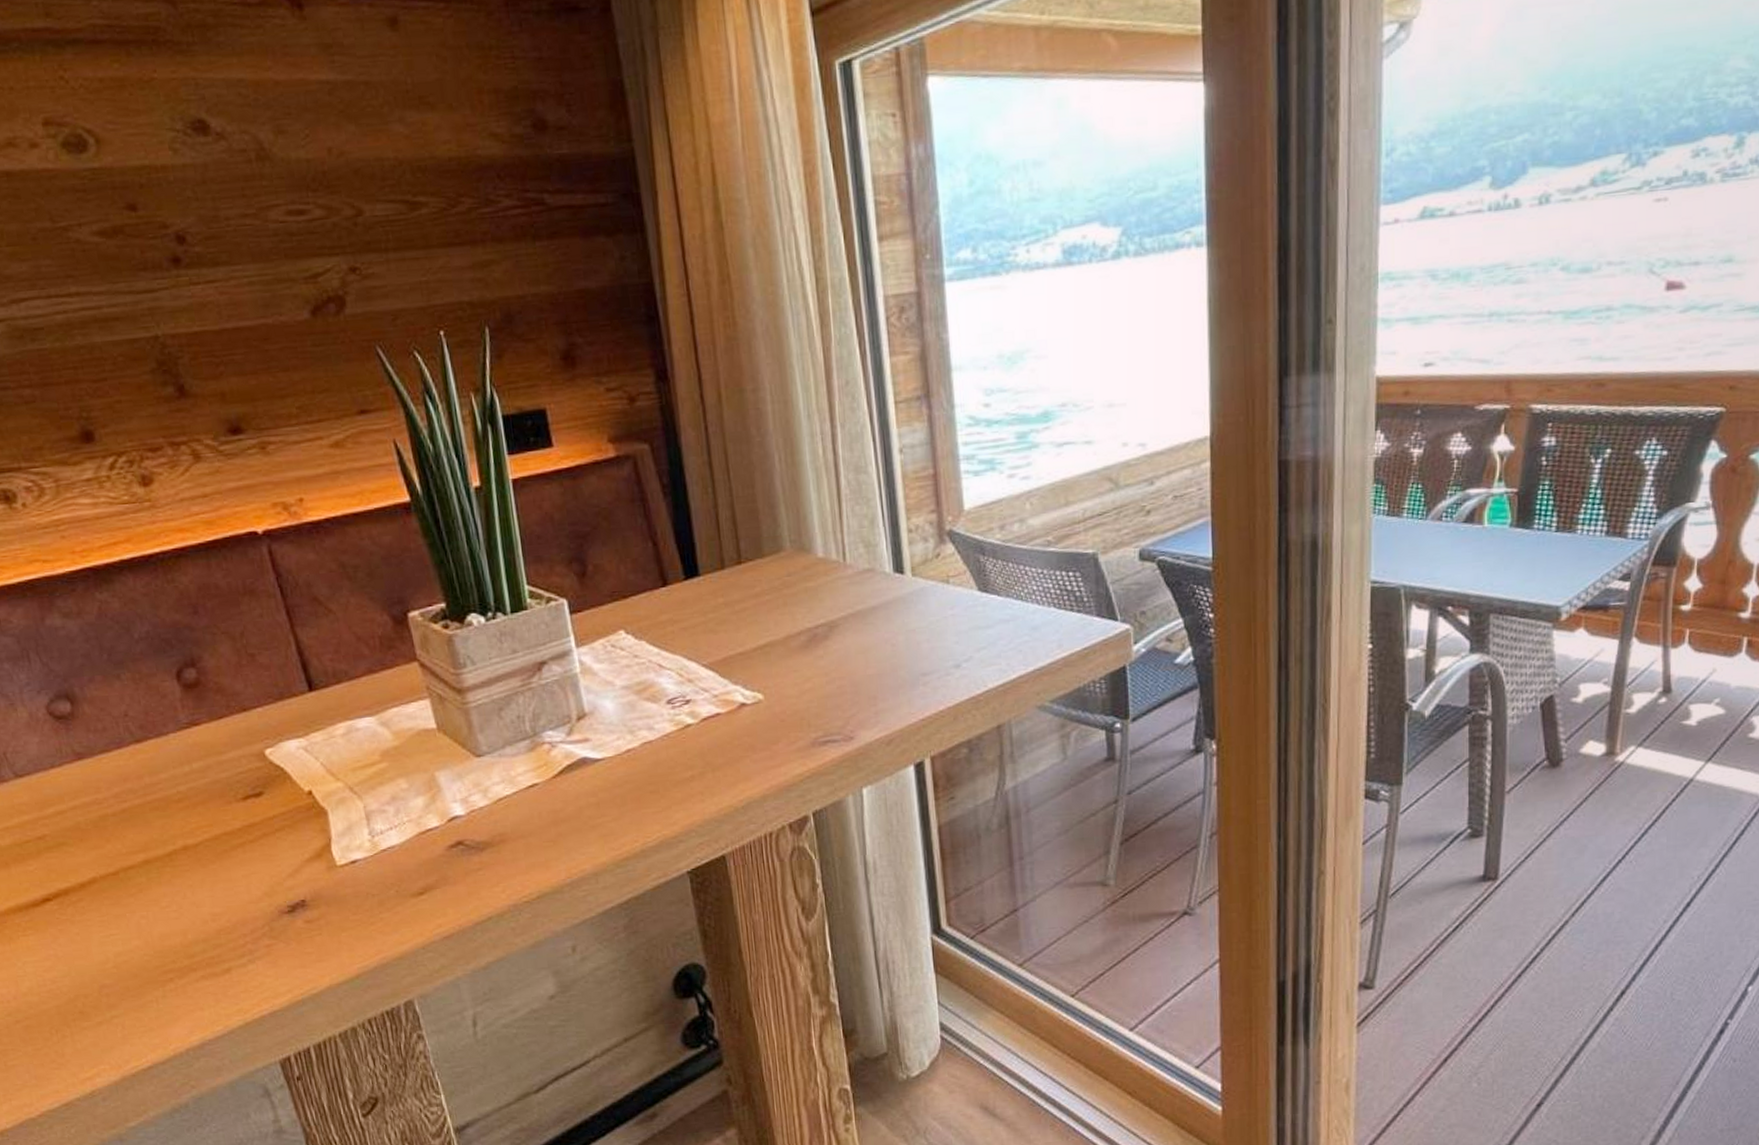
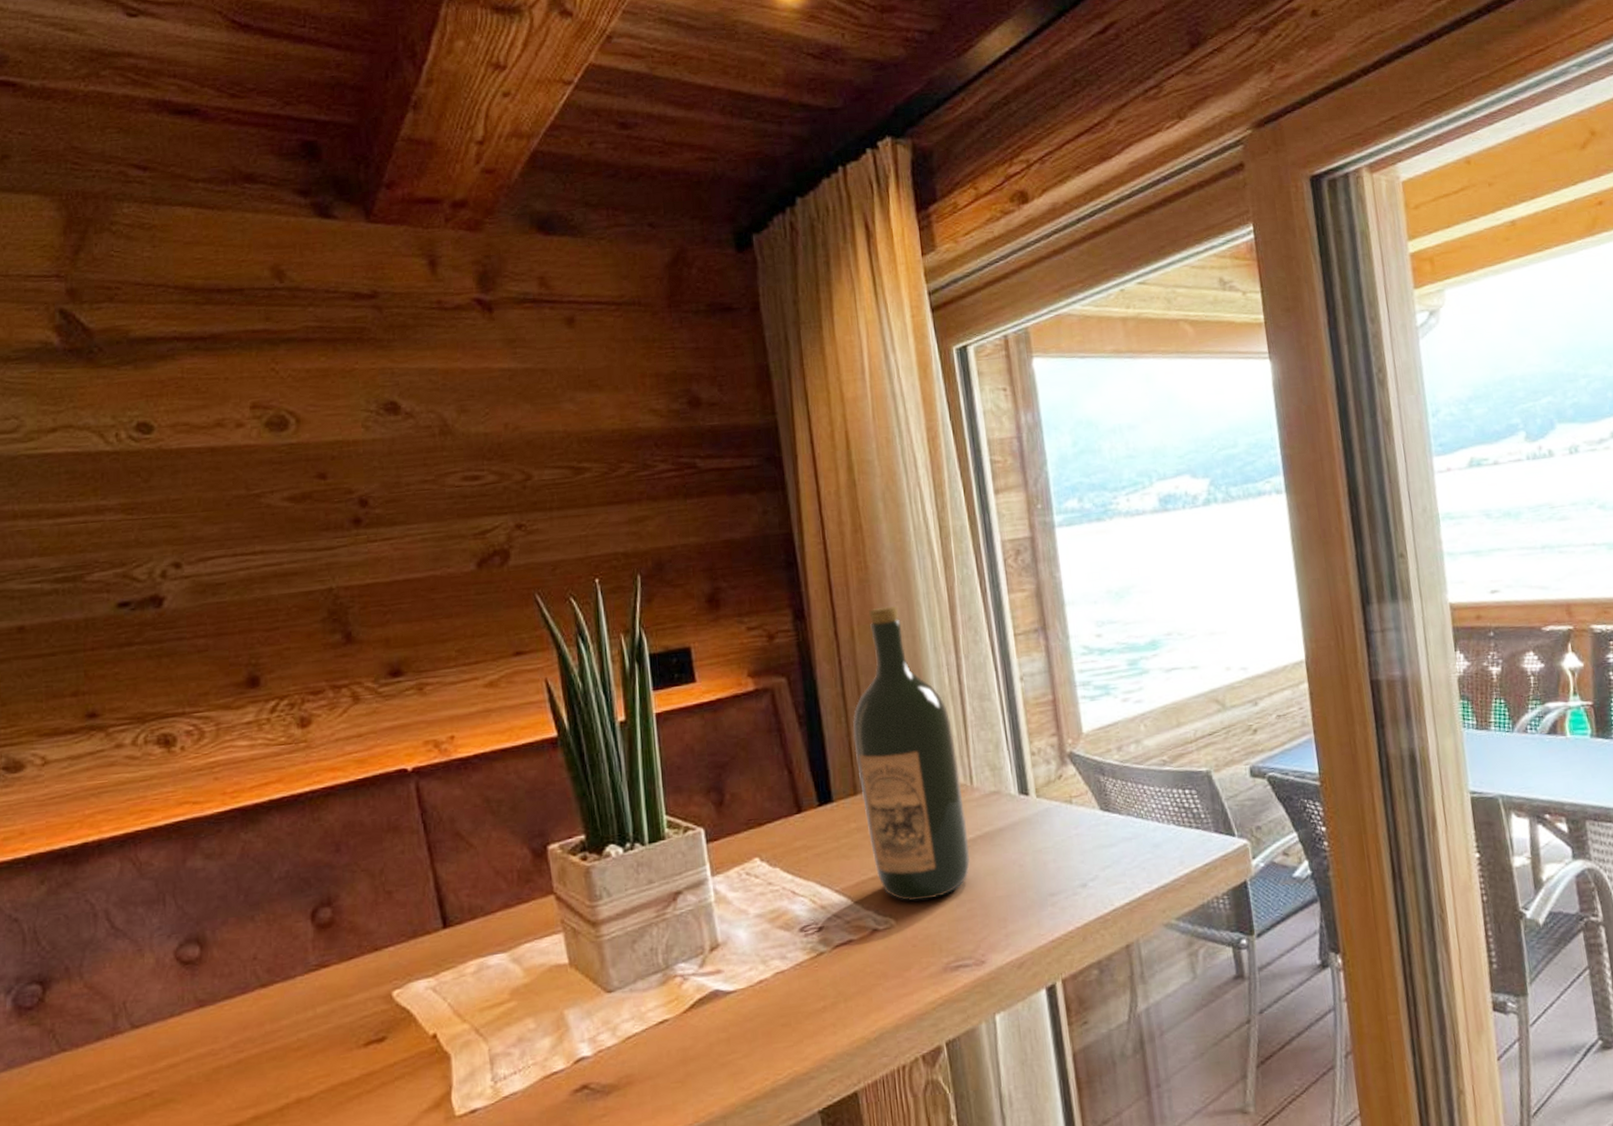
wine bottle: none [720,367,842,678] -> present [853,605,971,902]

